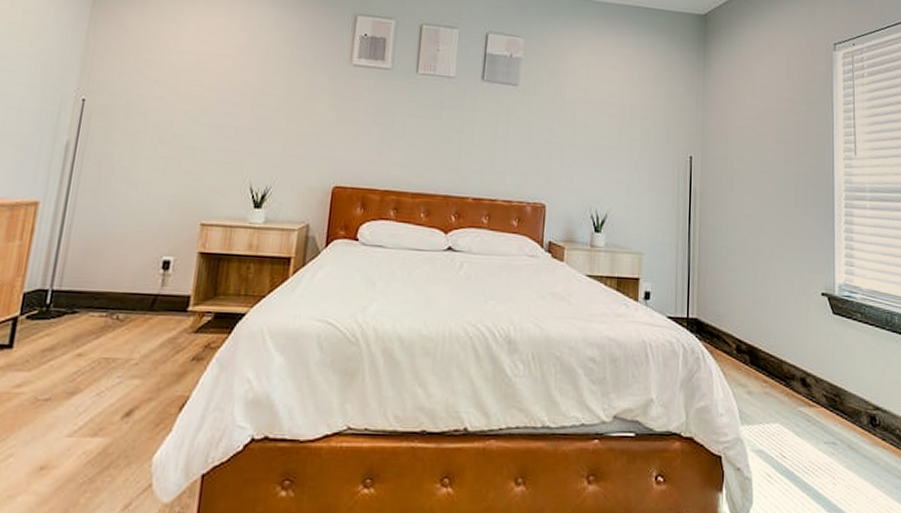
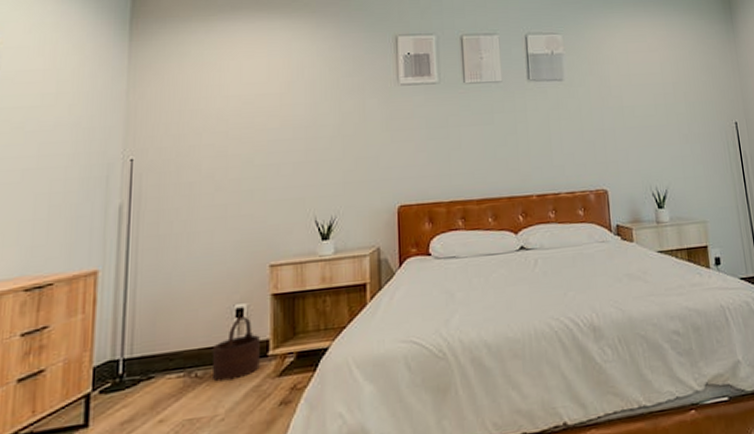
wooden bucket: none [131,269,182,328] -> present [211,316,260,382]

